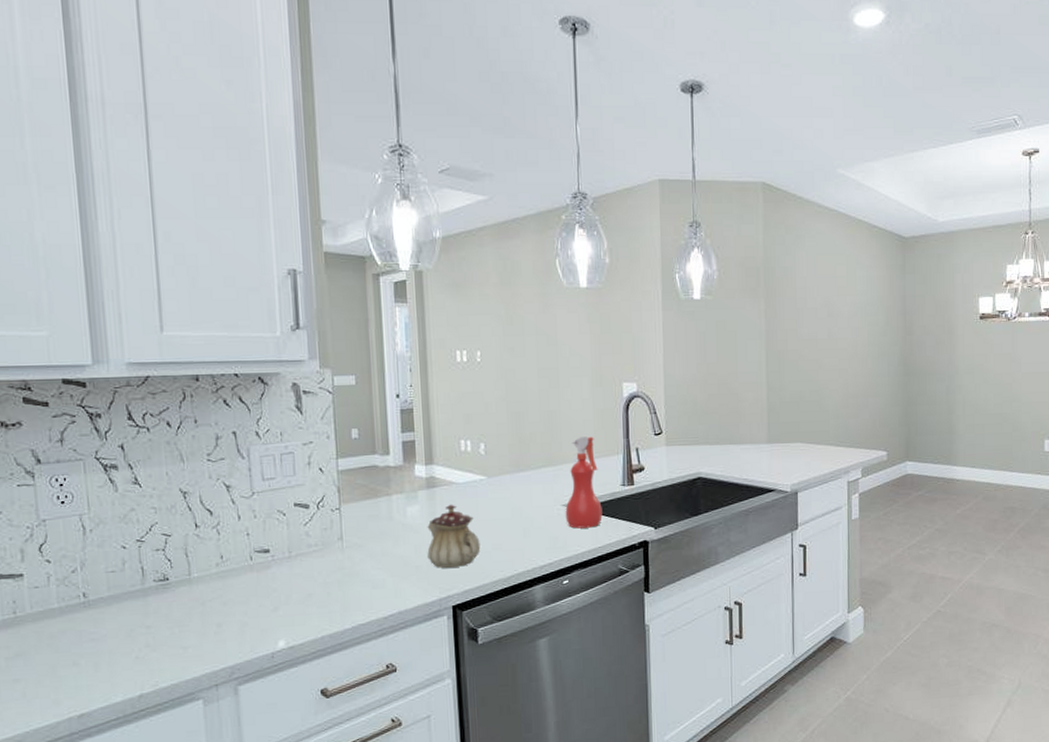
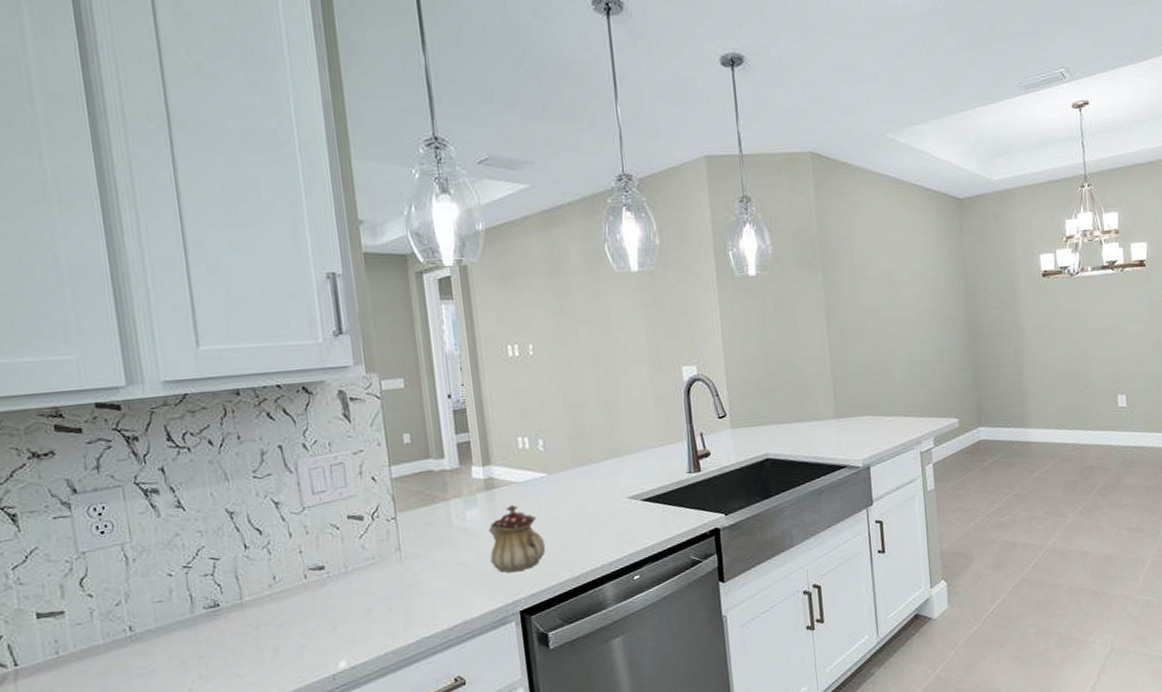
spray bottle: present [565,436,603,529] -> none [631,424,671,521]

